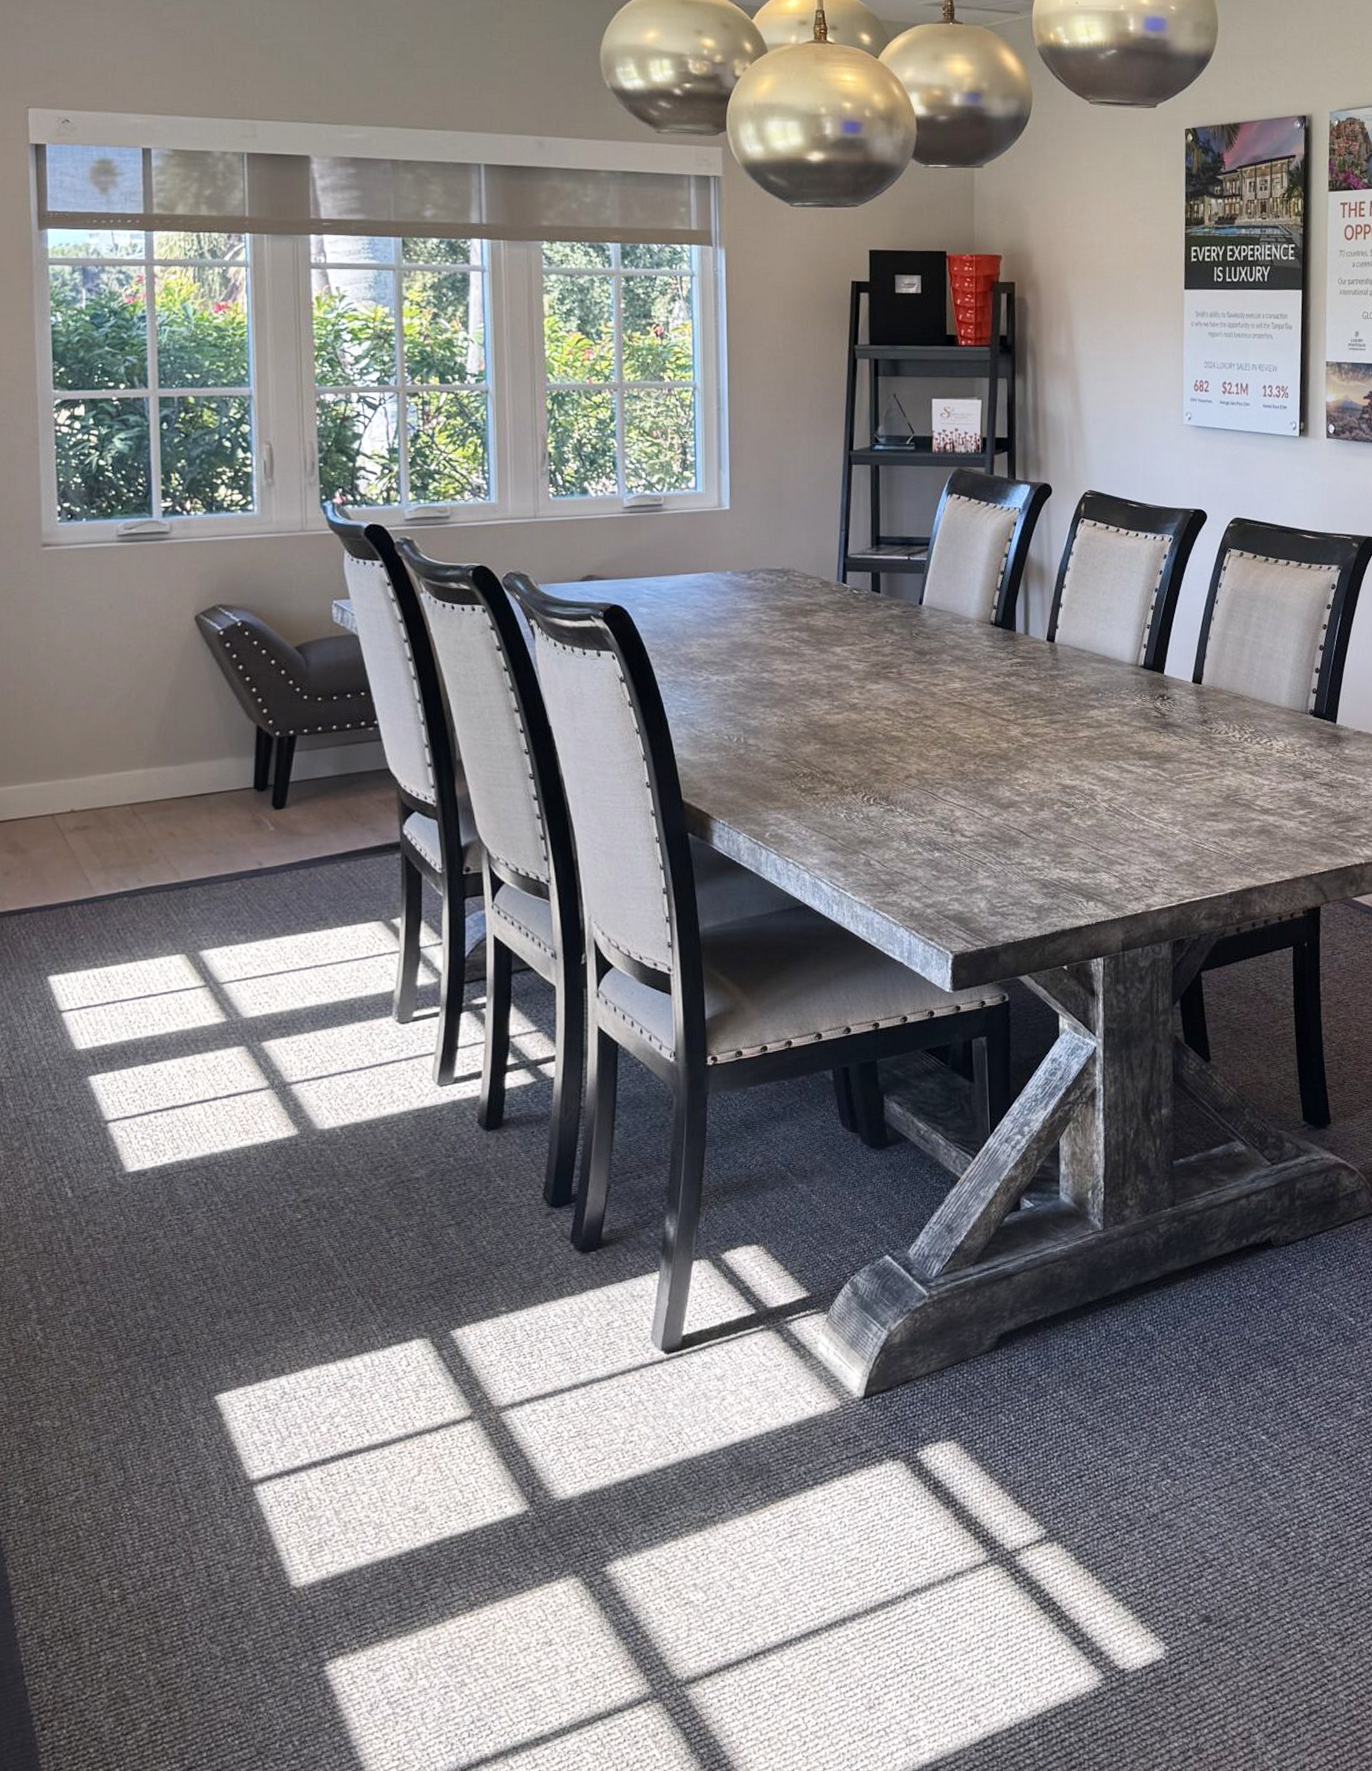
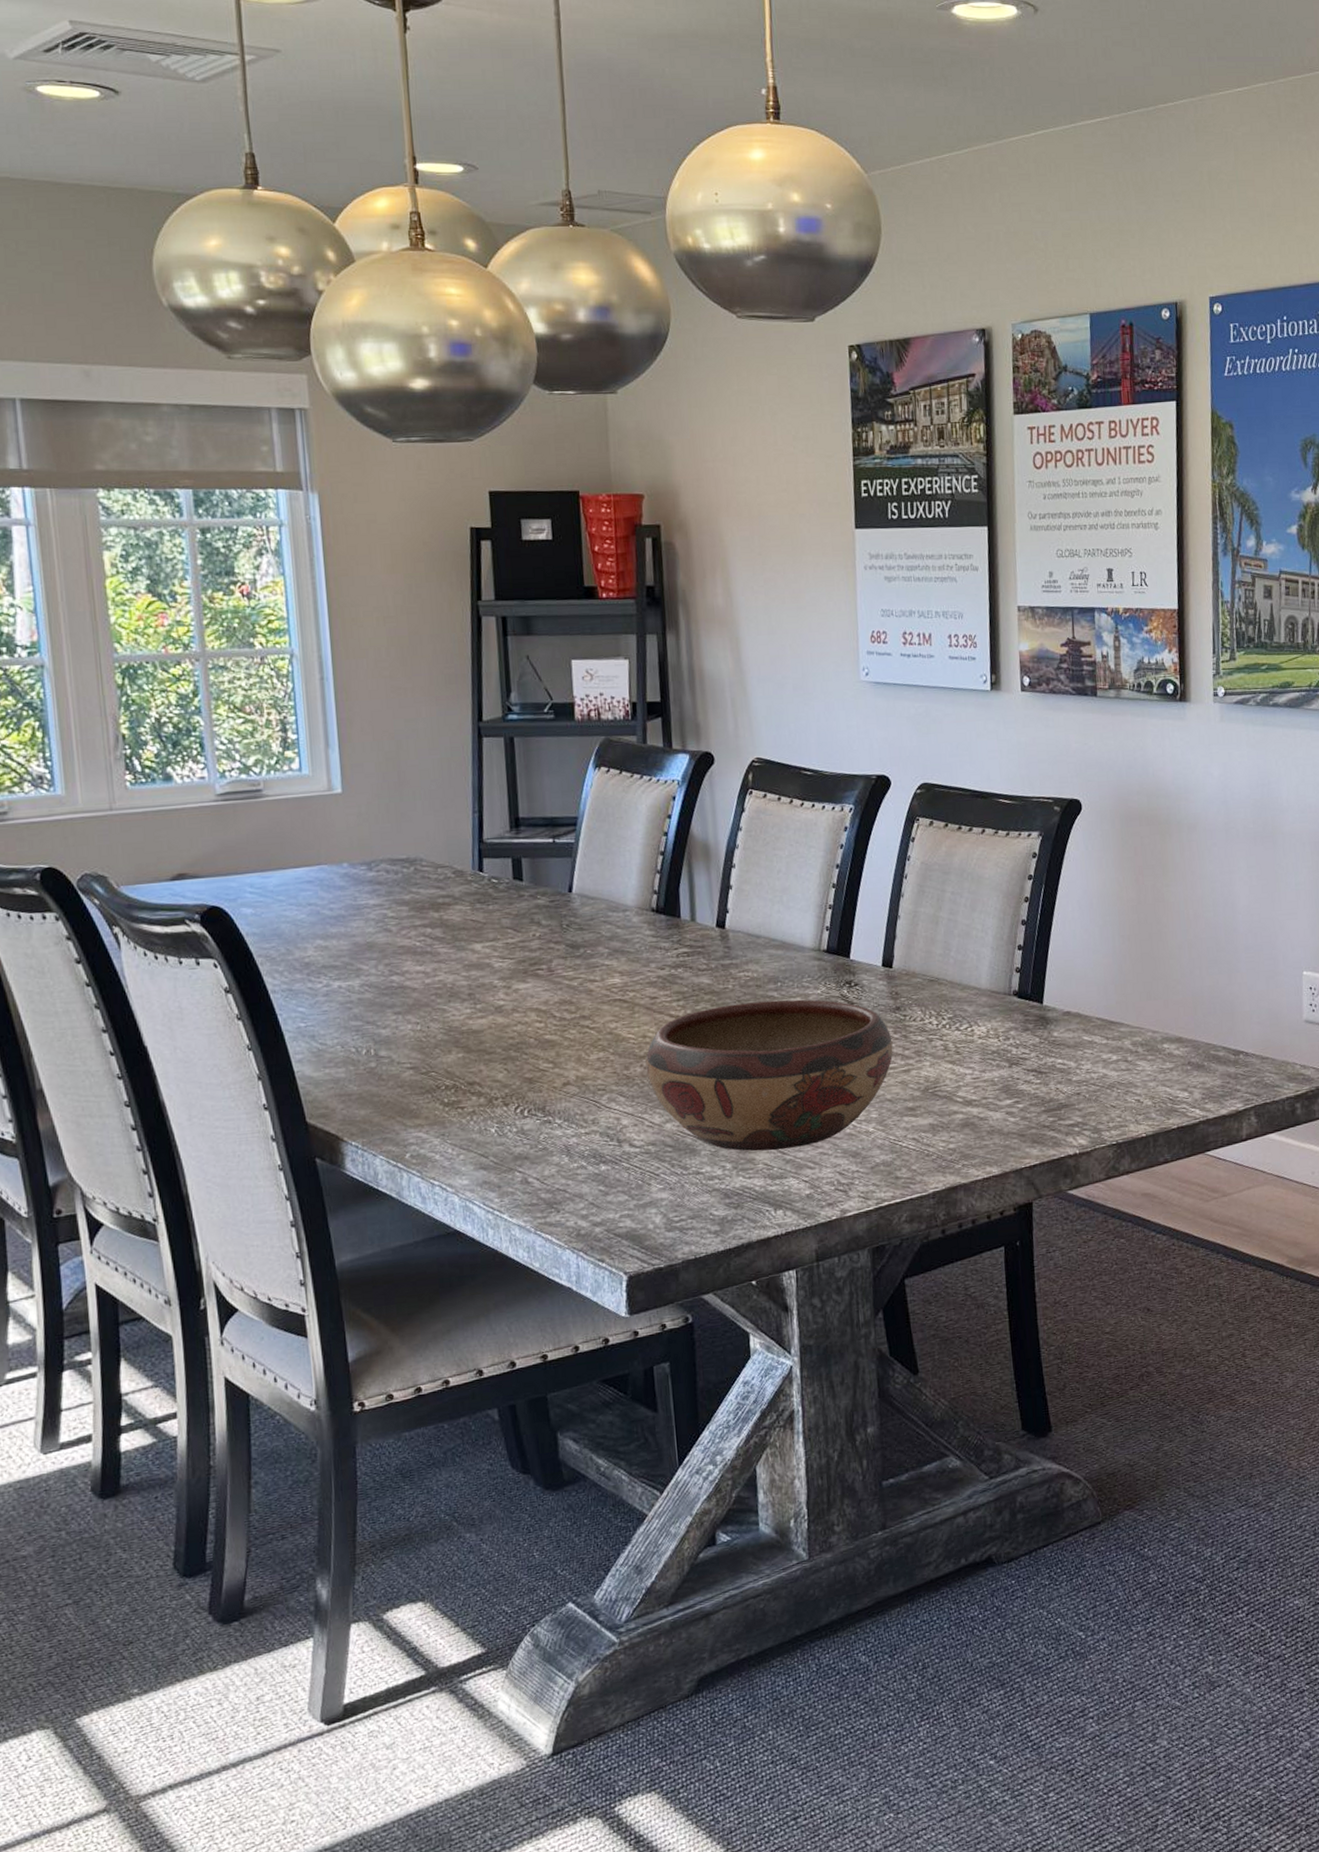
decorative bowl: none [979,709,1199,846] -> present [645,999,893,1151]

